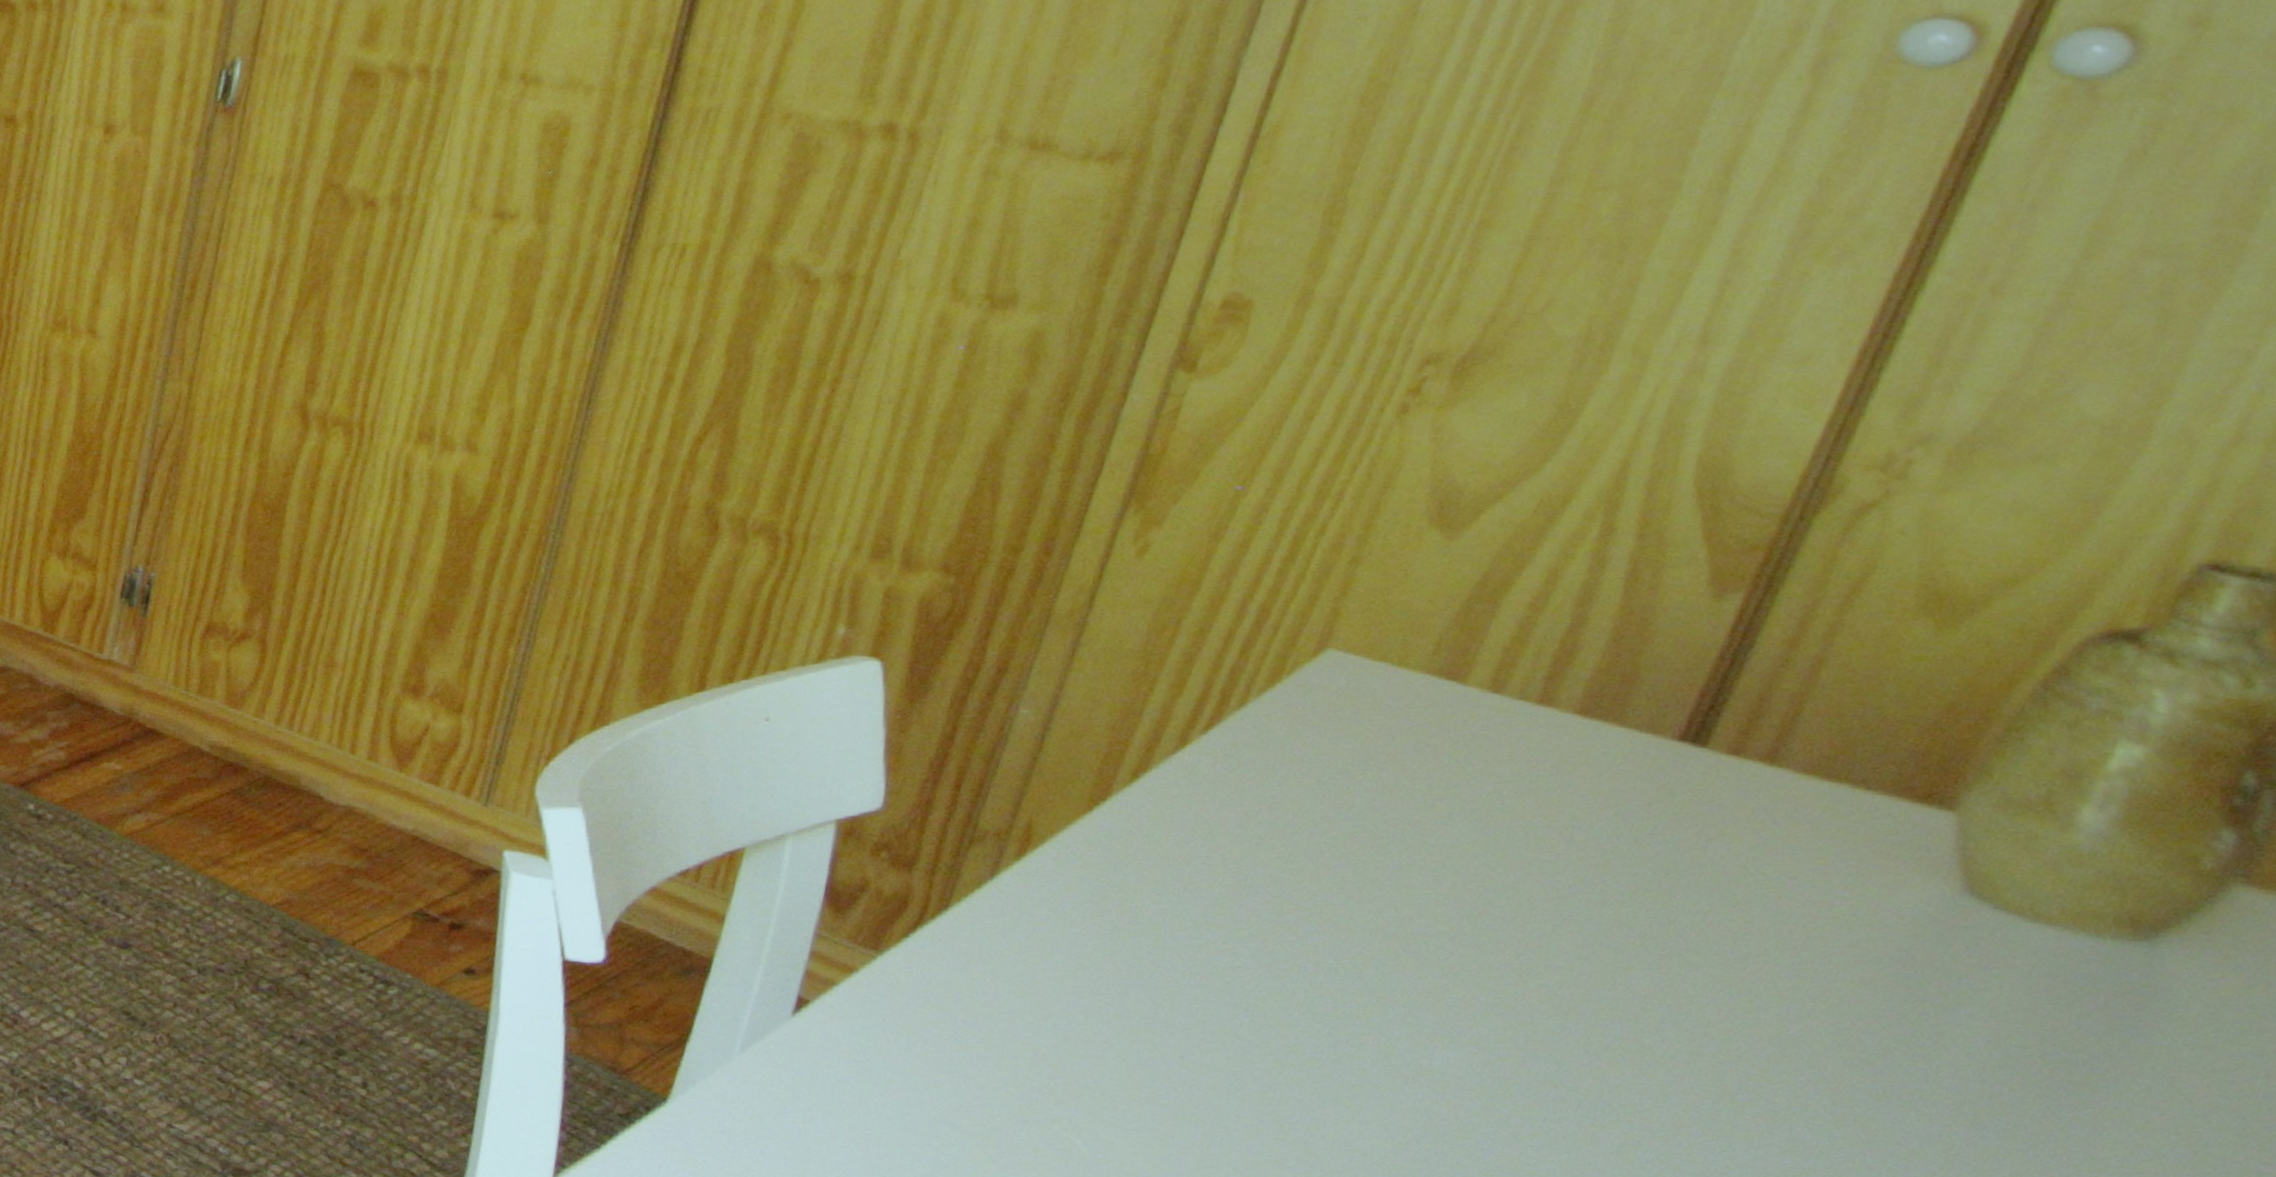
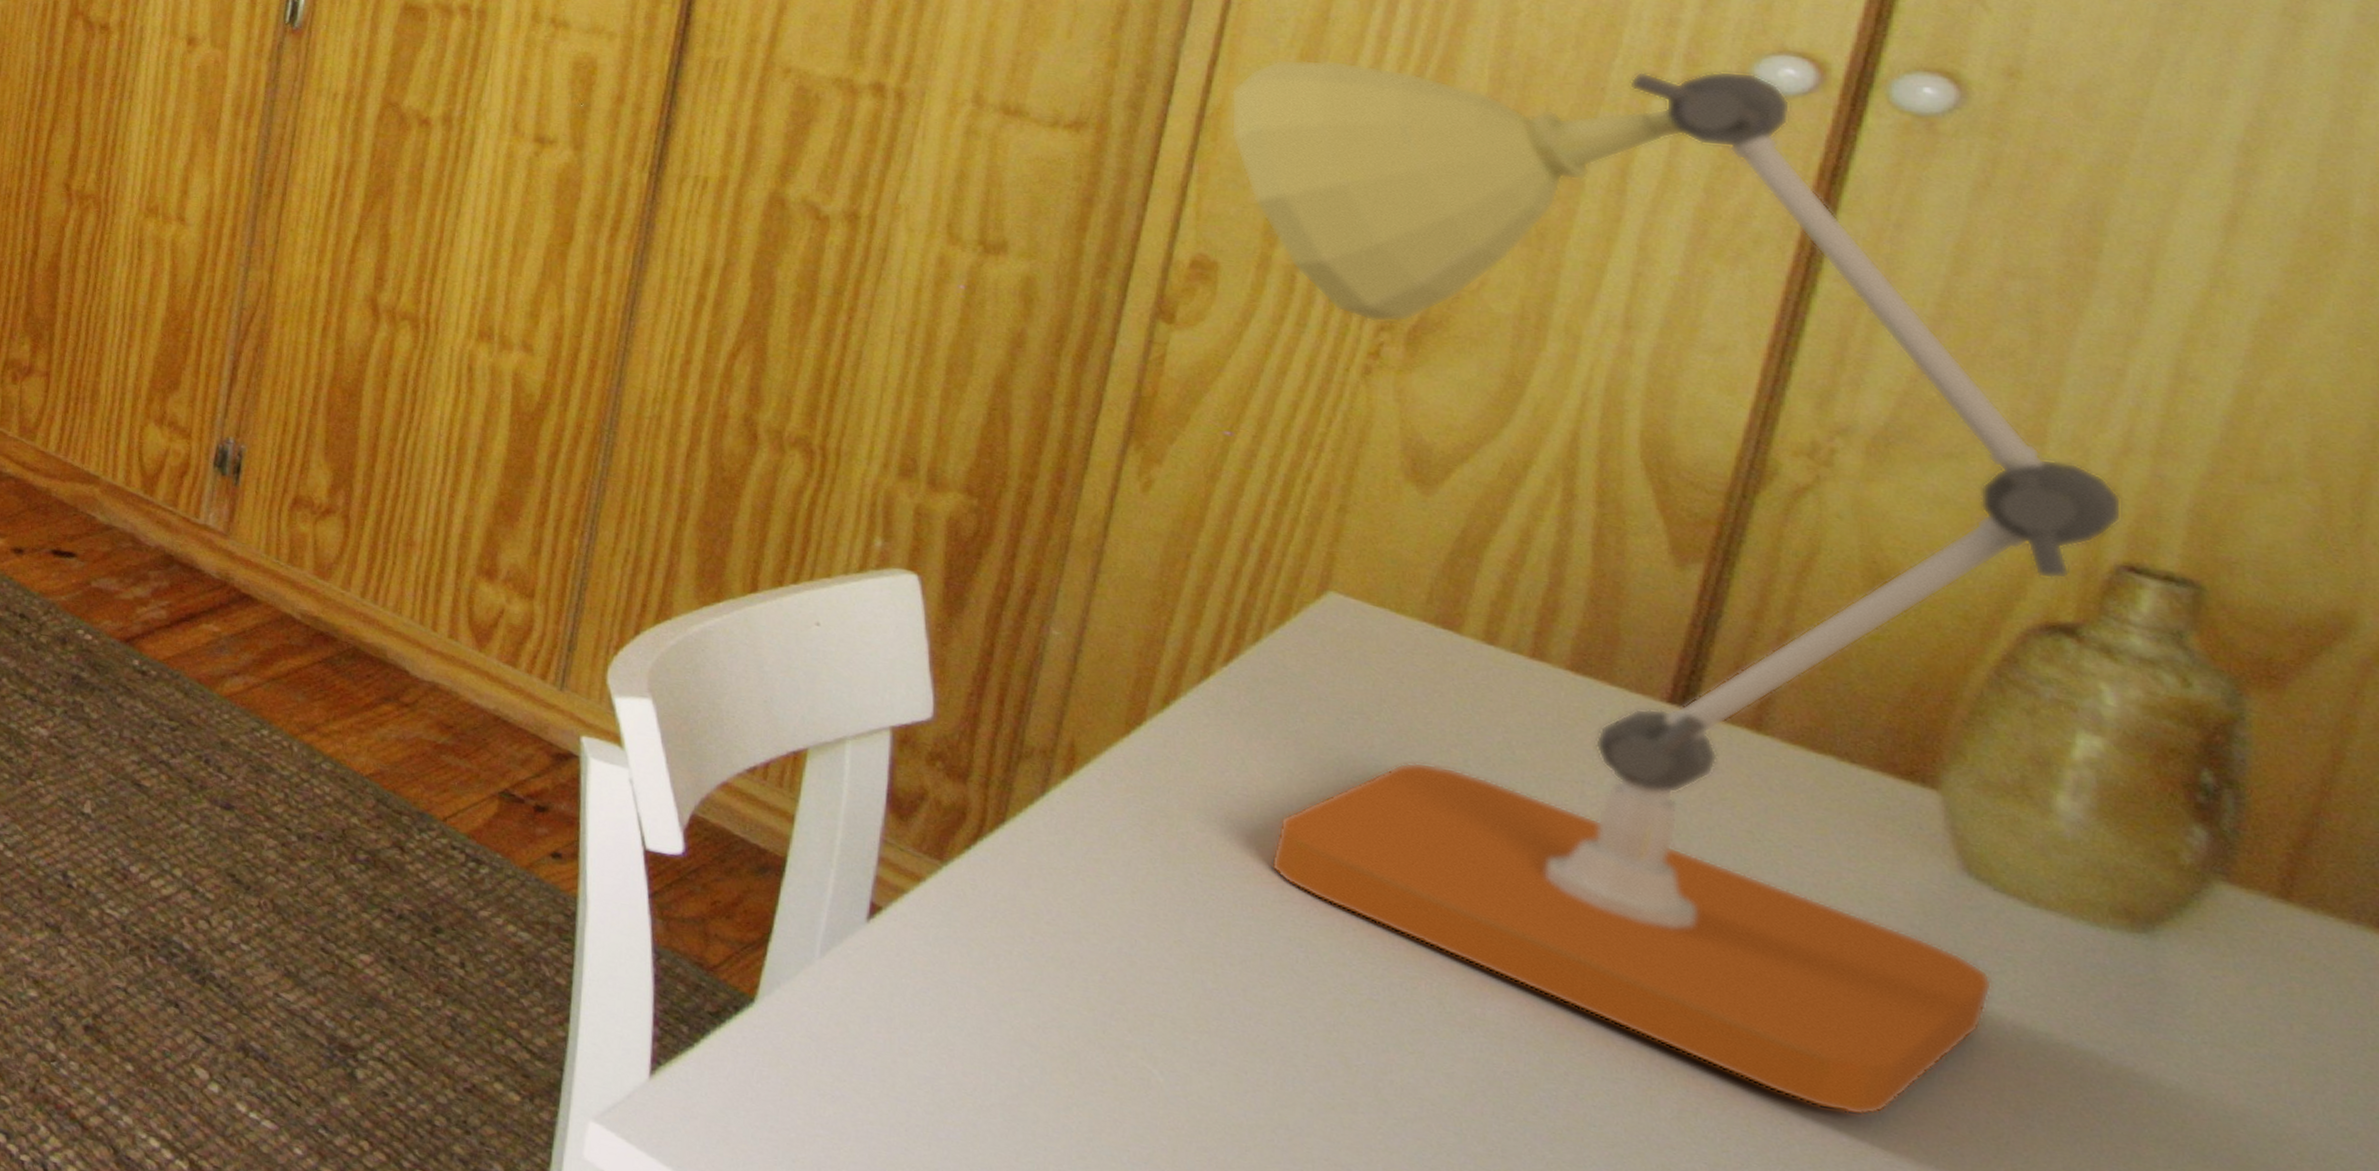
desk lamp: none [1225,42,2222,1139] -> present [1230,59,2122,1117]

